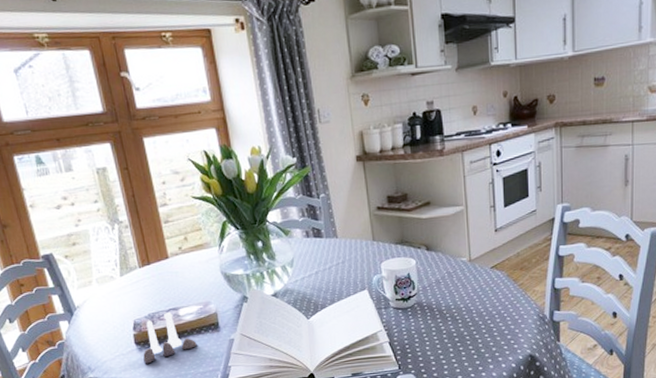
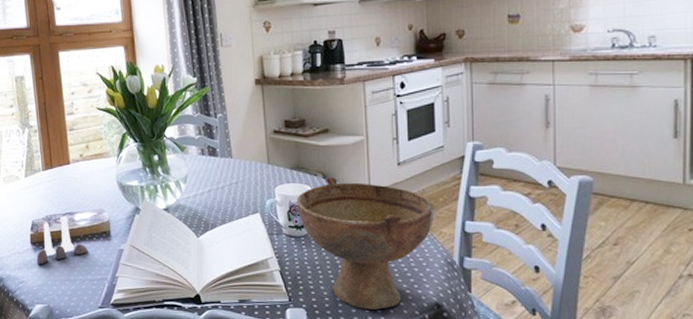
bowl: none [402,248,529,368] -> present [296,177,435,311]

